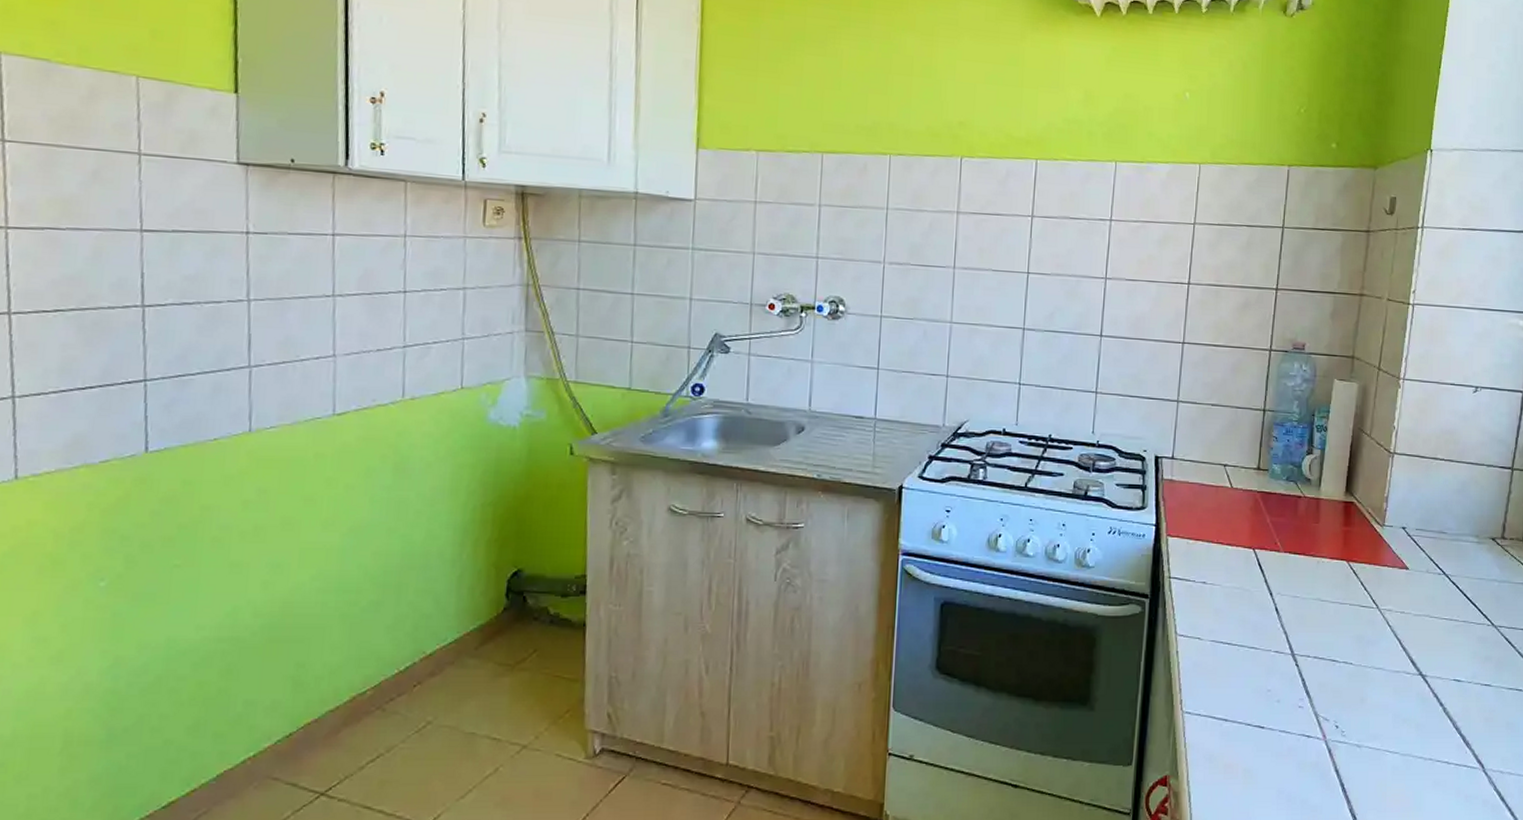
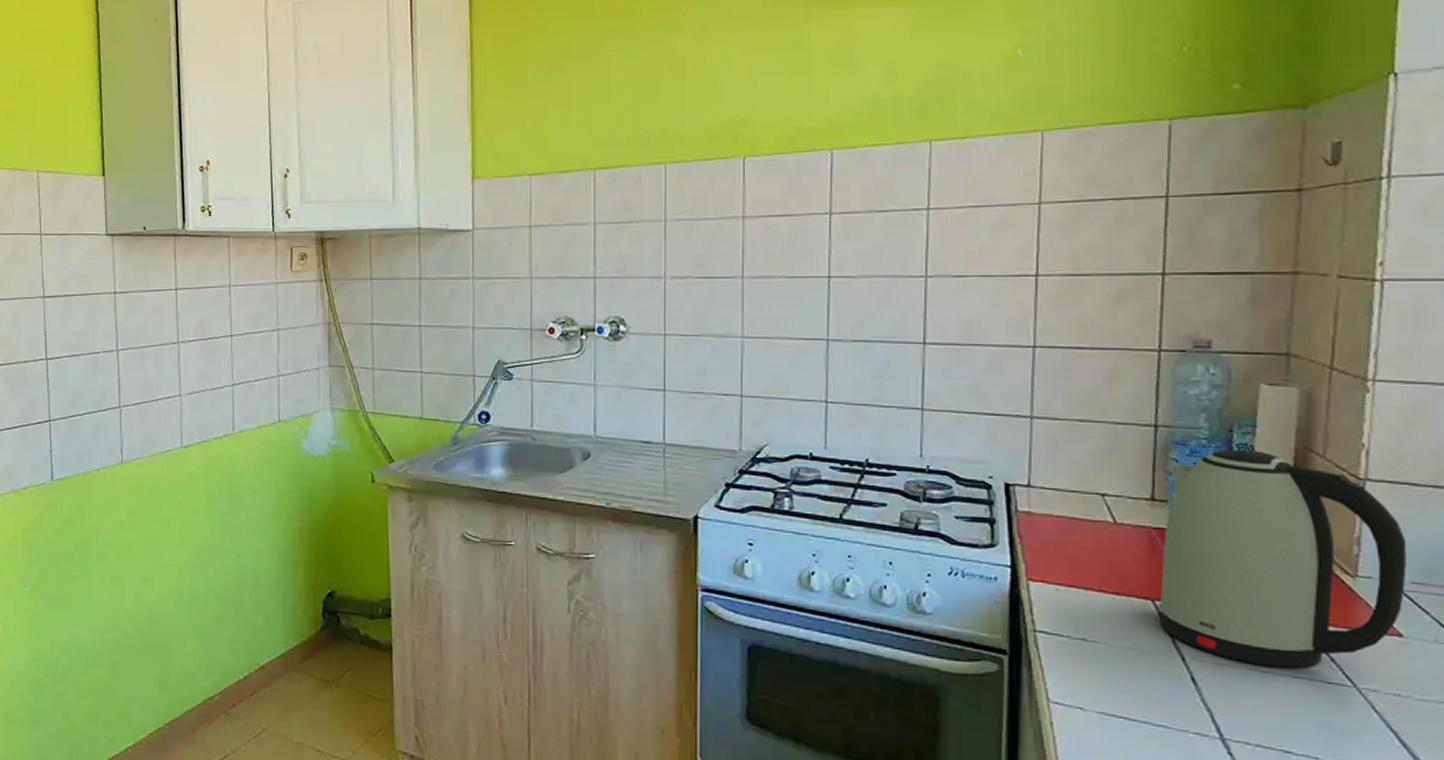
kettle: none [1257,430,1415,597] -> present [1159,450,1408,668]

